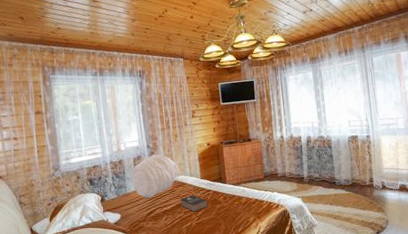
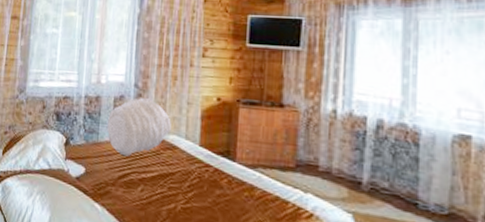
book: present [180,195,208,212] -> none [165,165,204,191]

